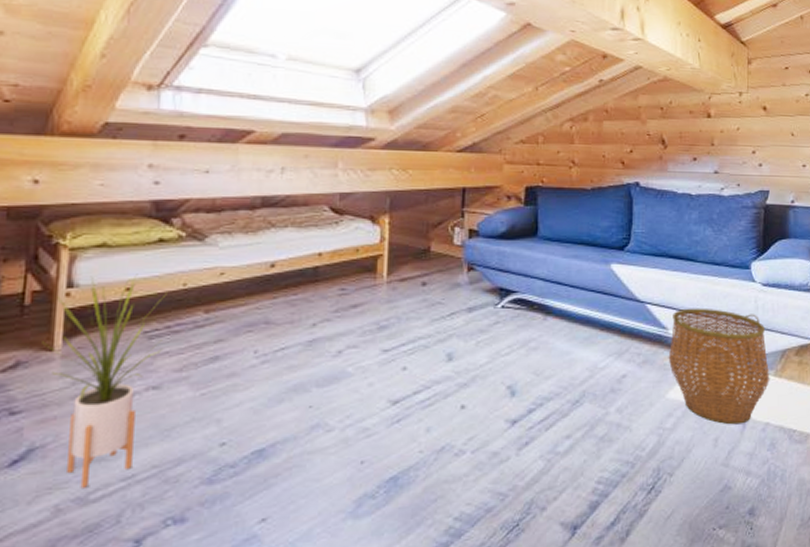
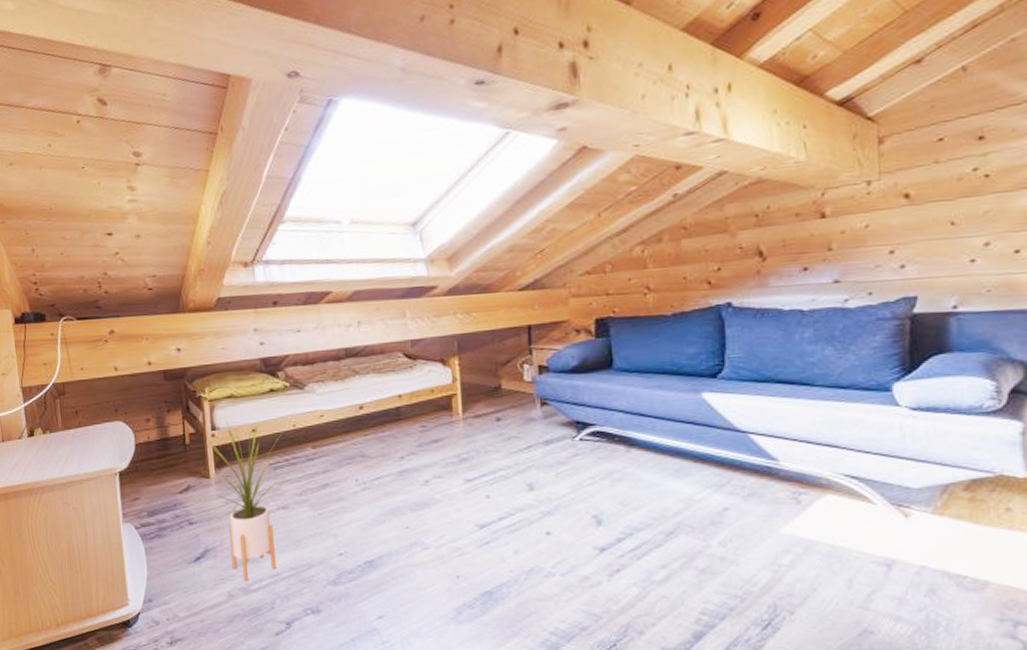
basket: present [668,308,770,425] -> none [780,437,926,566]

